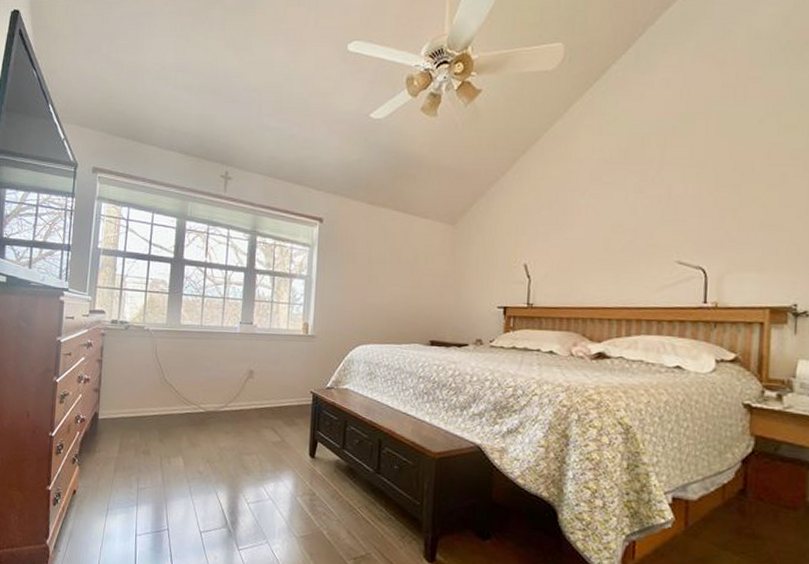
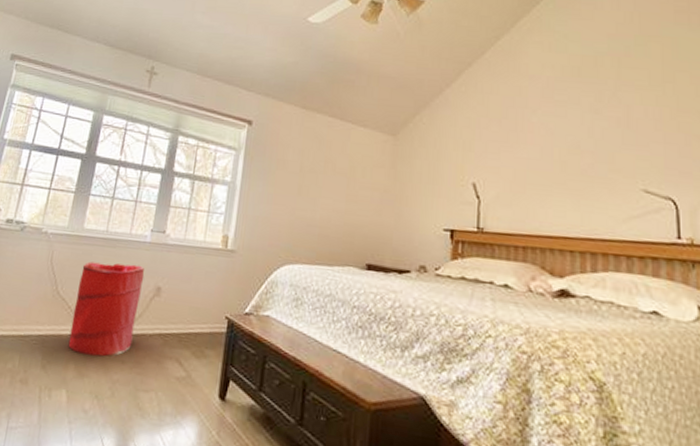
laundry hamper: none [179,352,238,430] -> present [68,261,145,357]

